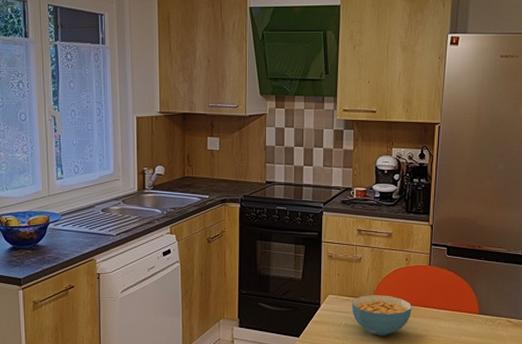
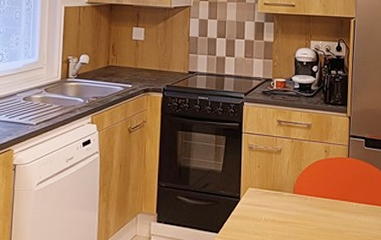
cereal bowl: present [351,295,412,336] -> none [271,188,332,231]

